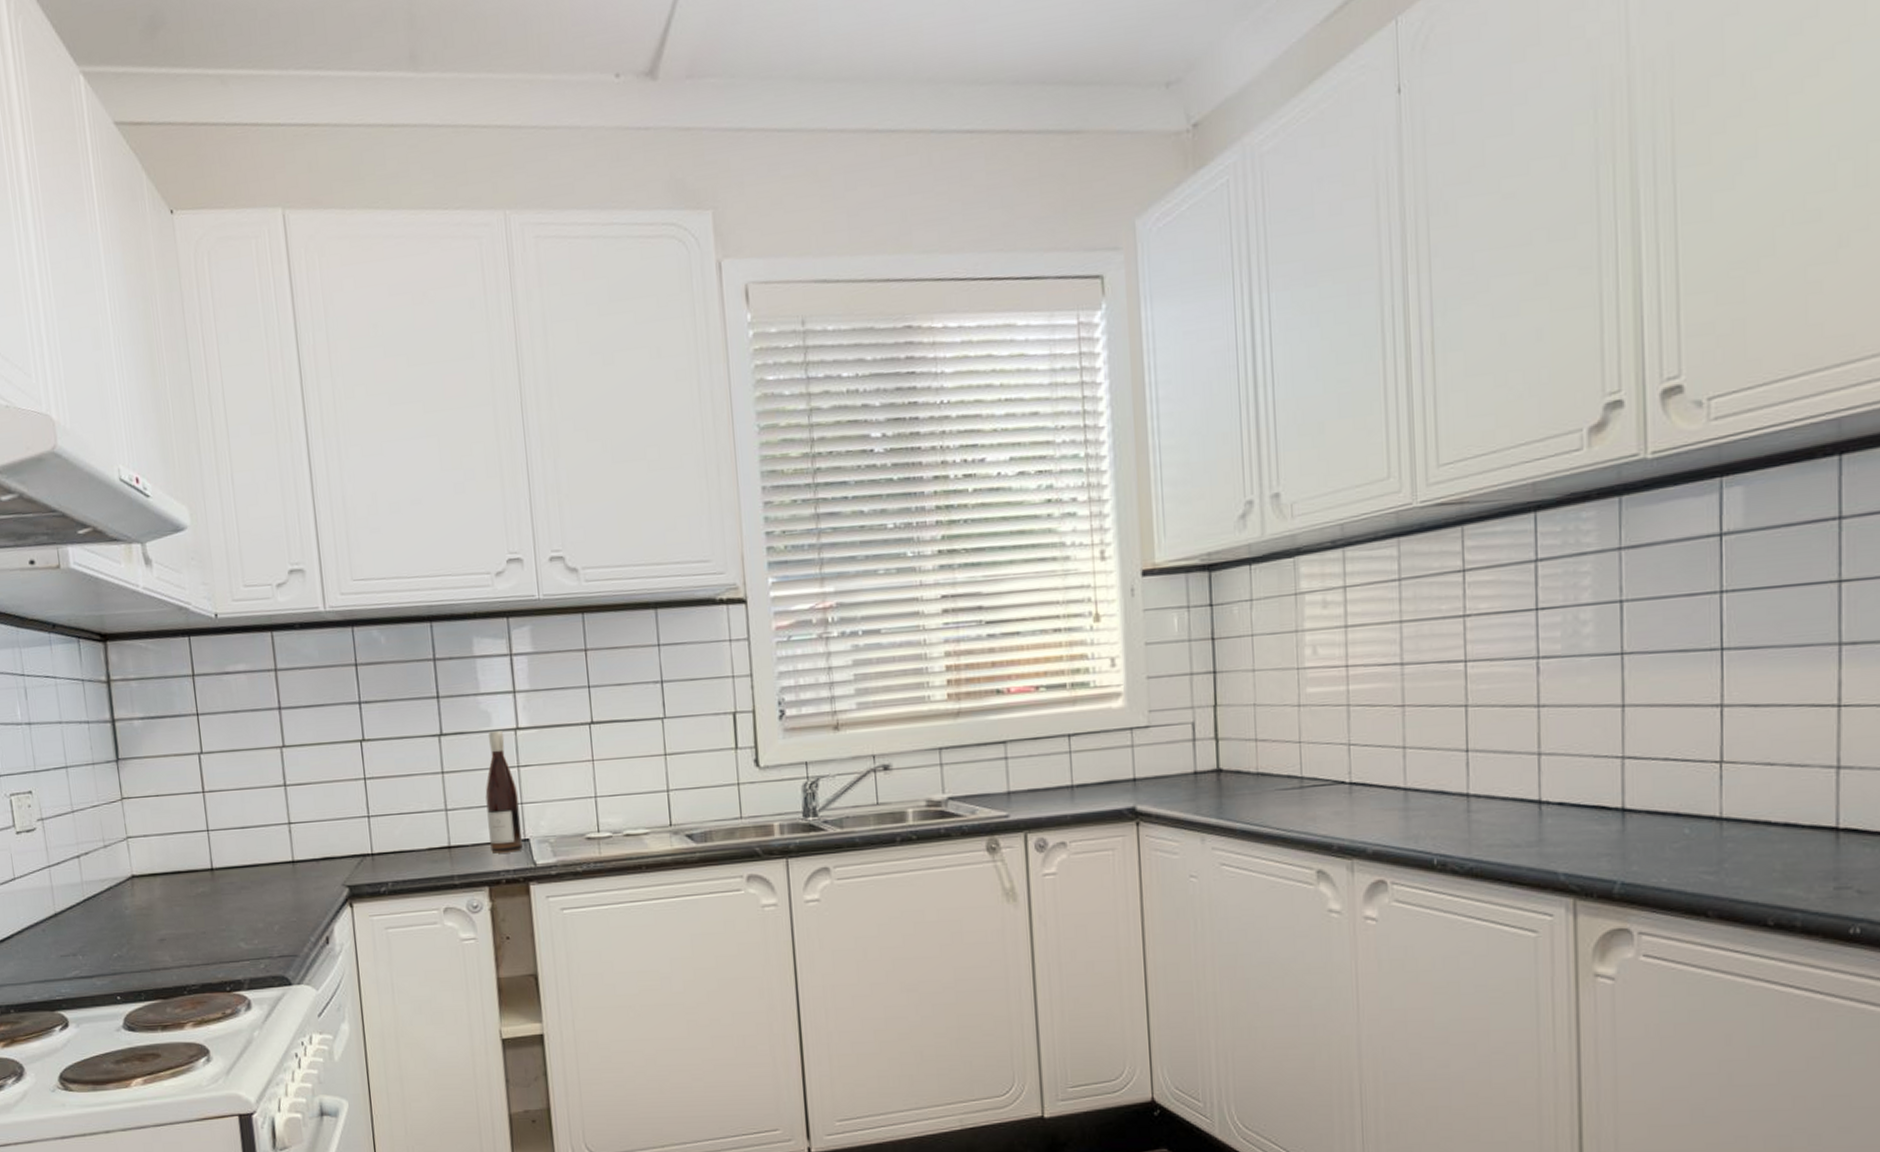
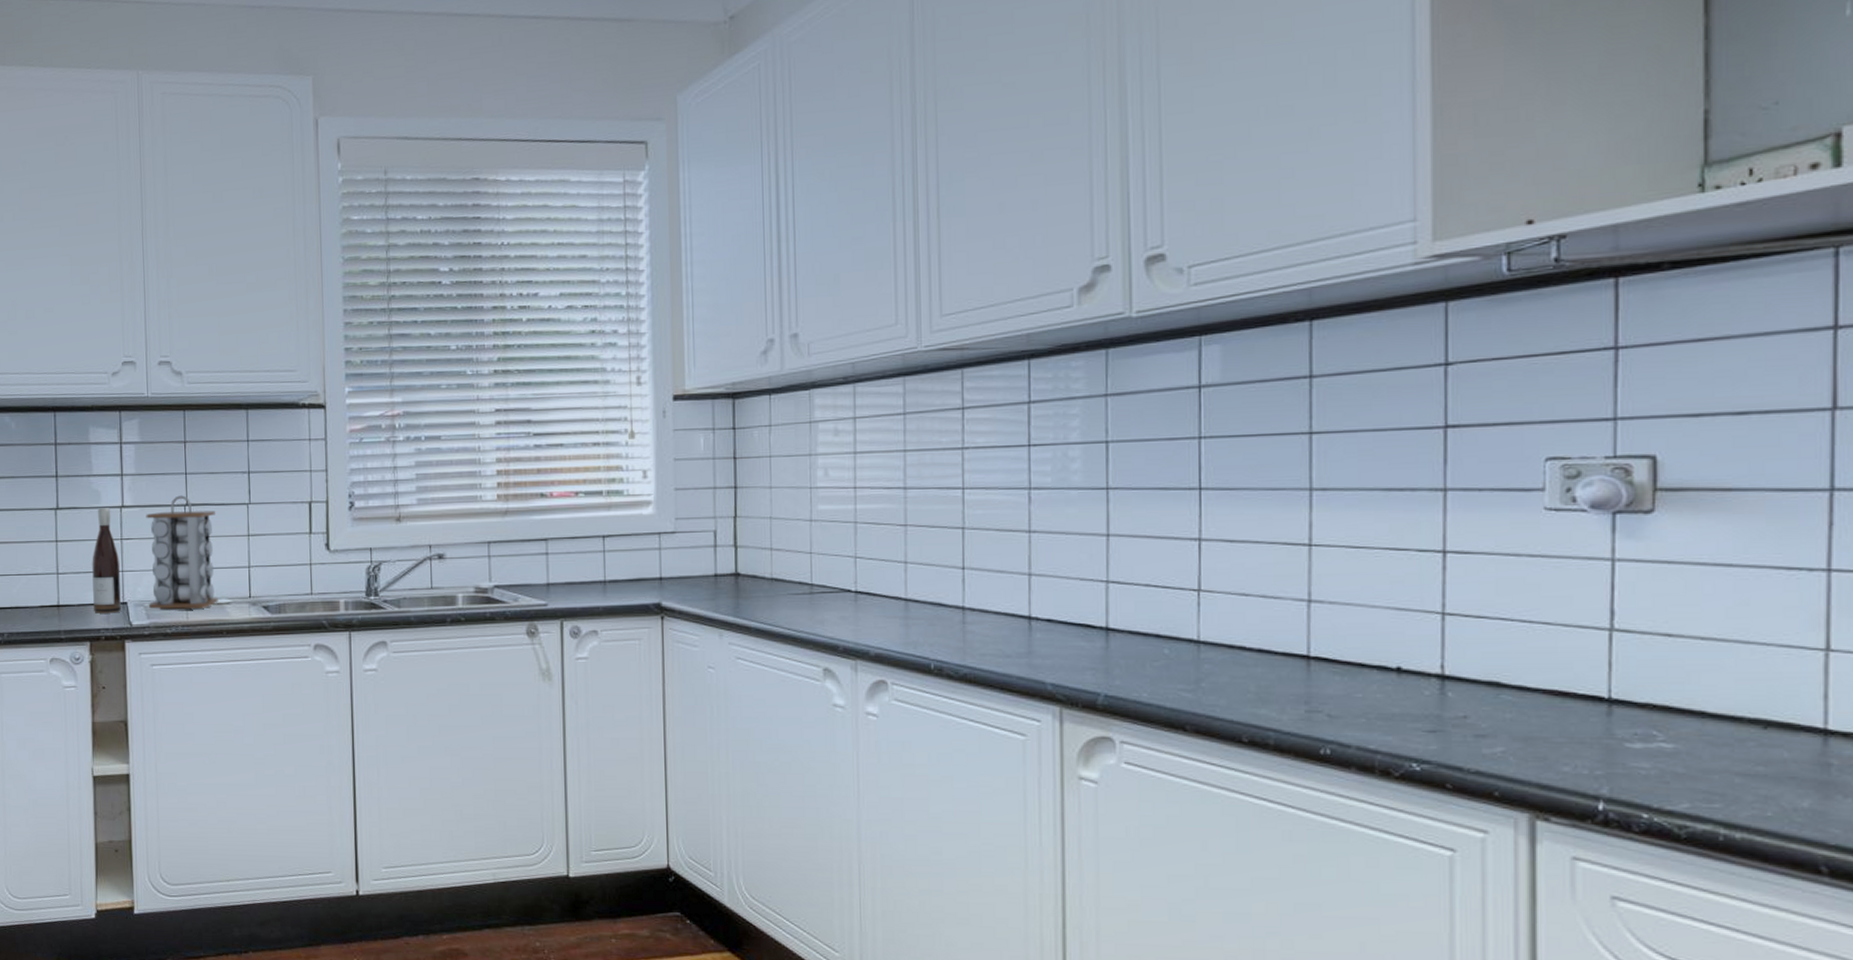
spice rack: none [545,712,635,846] -> present [146,495,219,610]

